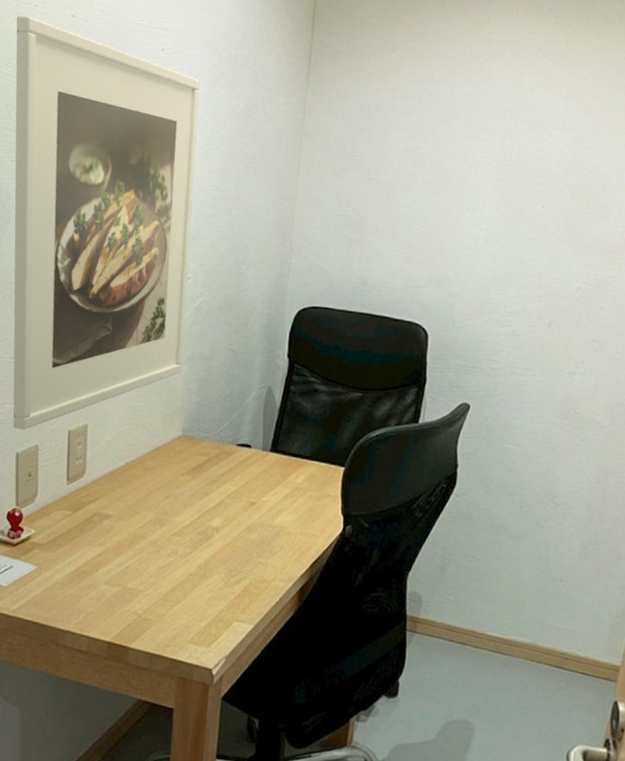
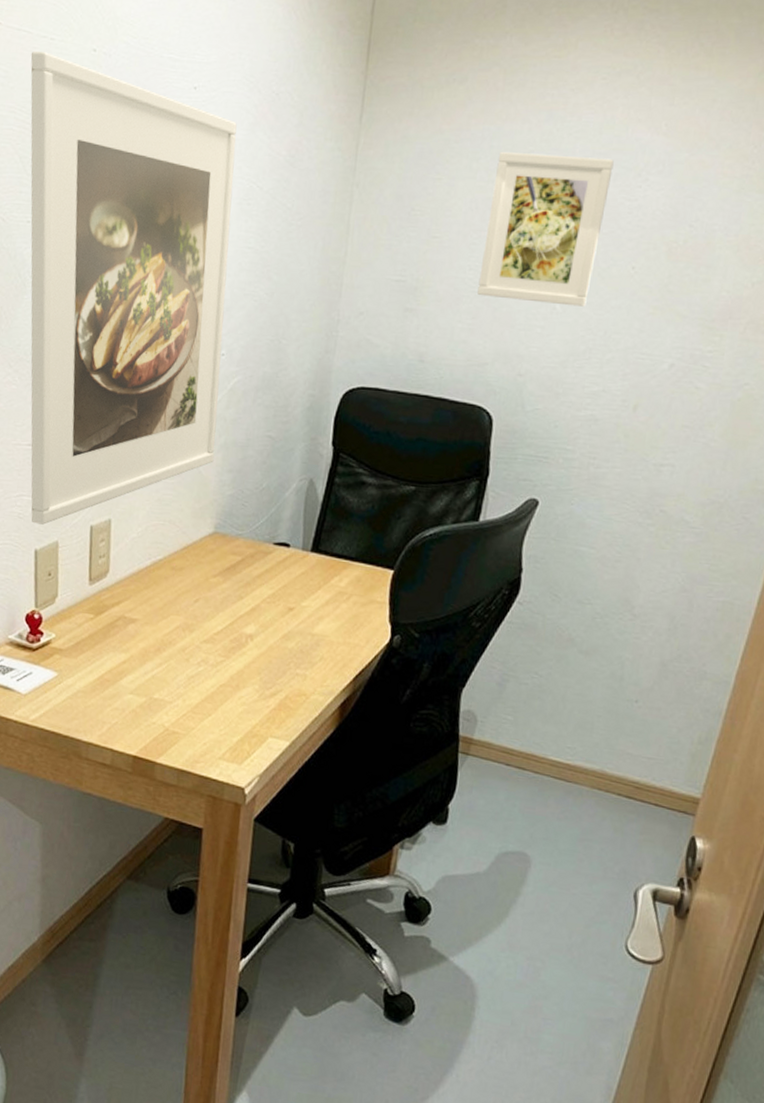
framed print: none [412,109,523,239] -> present [477,152,614,307]

